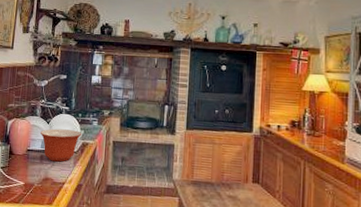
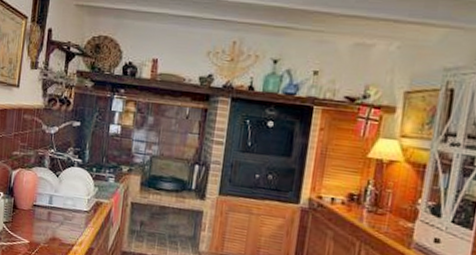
mixing bowl: present [40,128,82,162] -> none [47,183,96,222]

